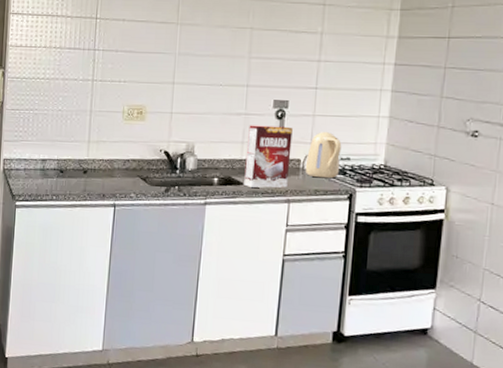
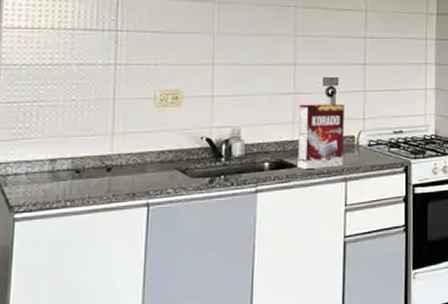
kettle: present [305,131,342,179] -> none [359,106,394,153]

